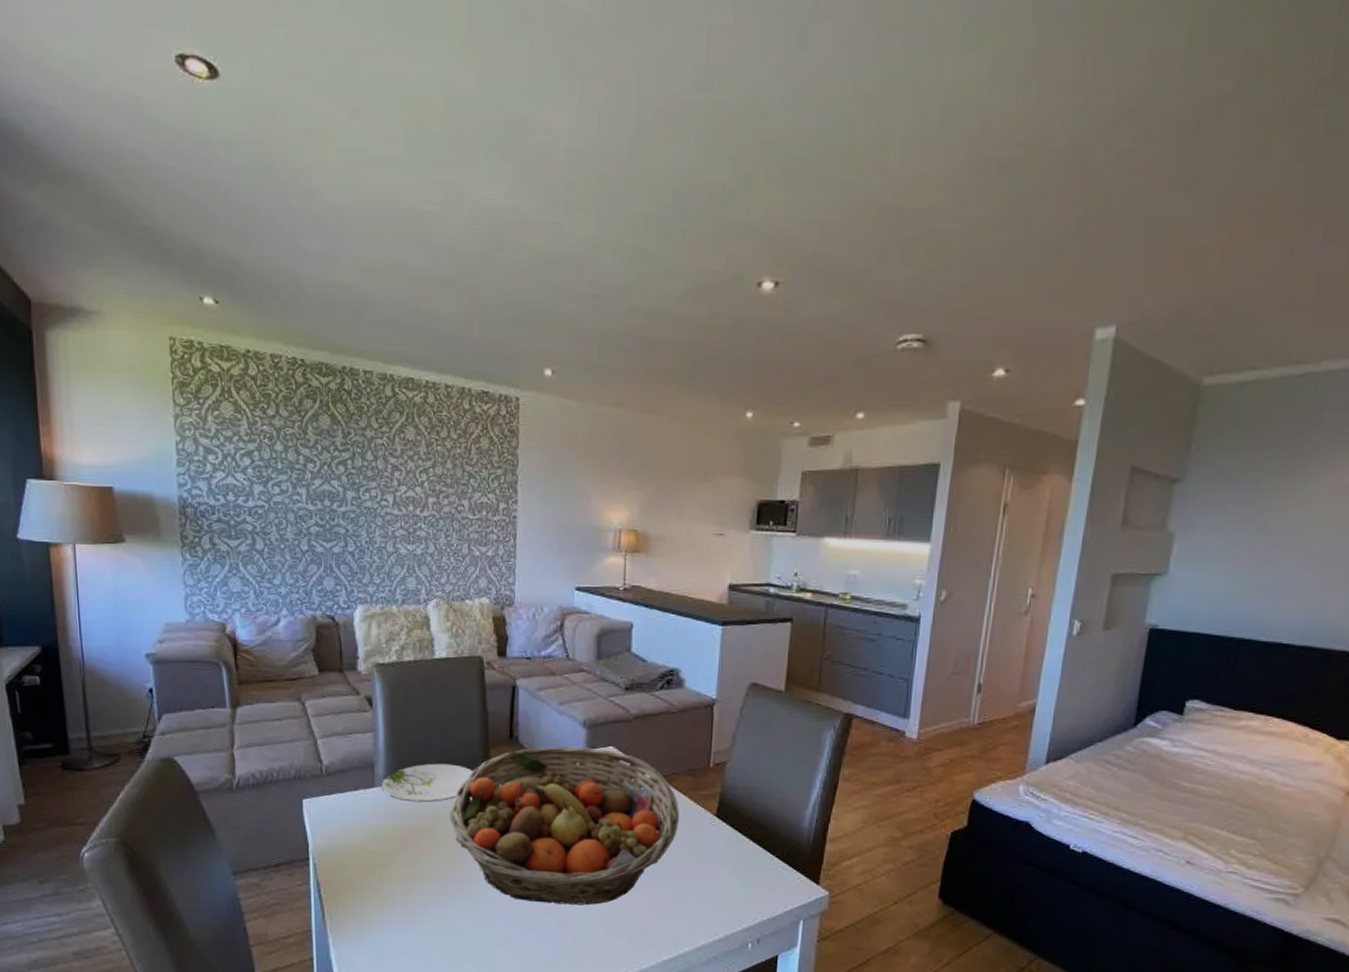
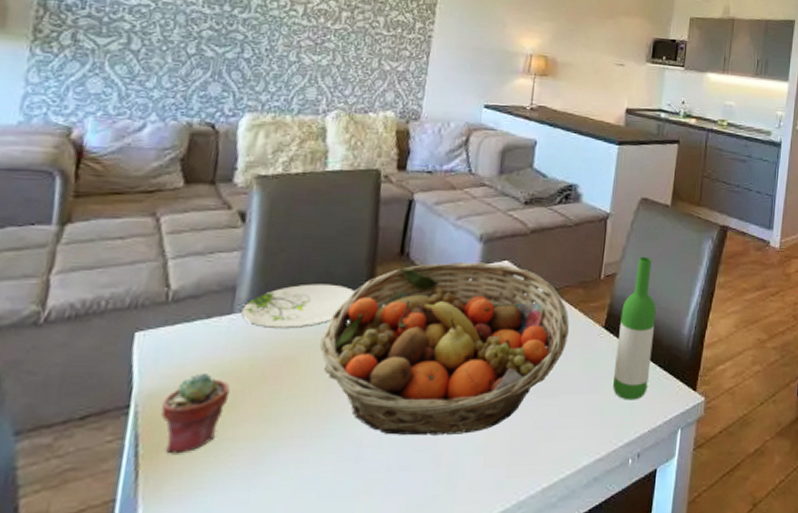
potted succulent: none [333,836,382,900] -> present [161,374,230,454]
wine bottle: none [728,745,772,889] -> present [613,256,657,400]

